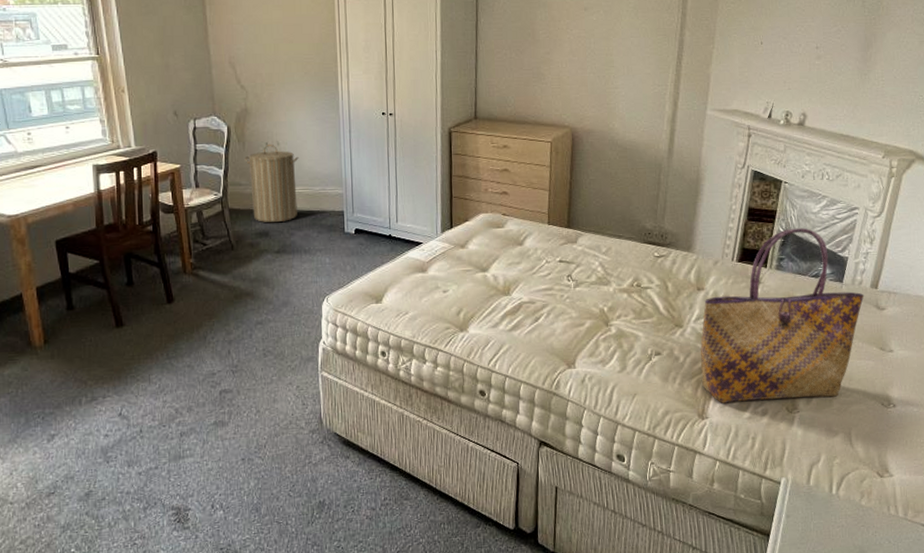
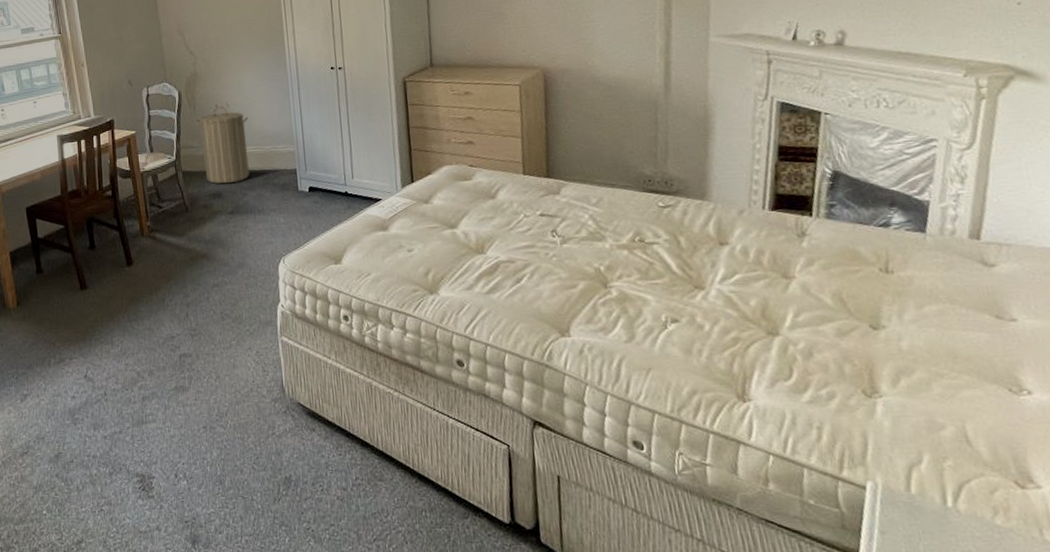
tote bag: present [700,227,864,403] -> none [730,166,961,383]

